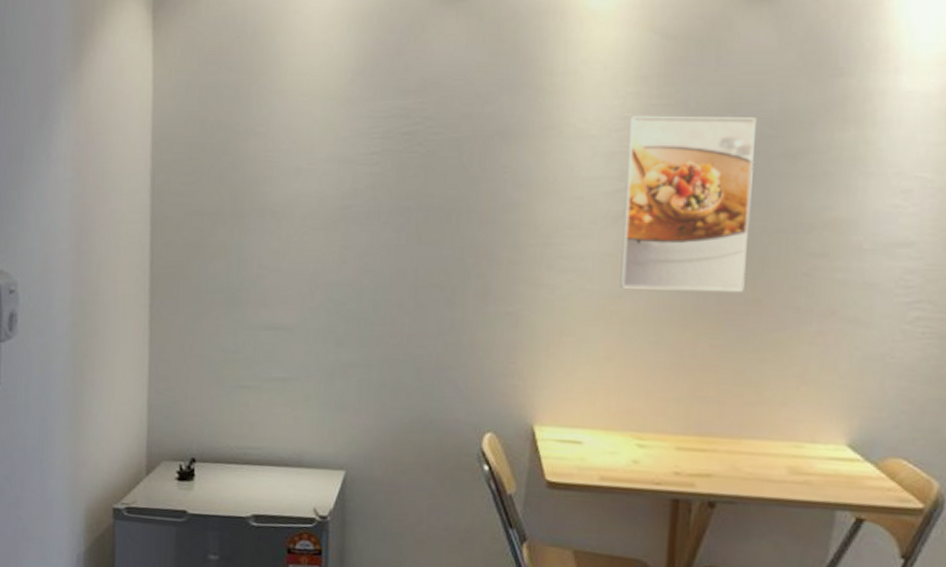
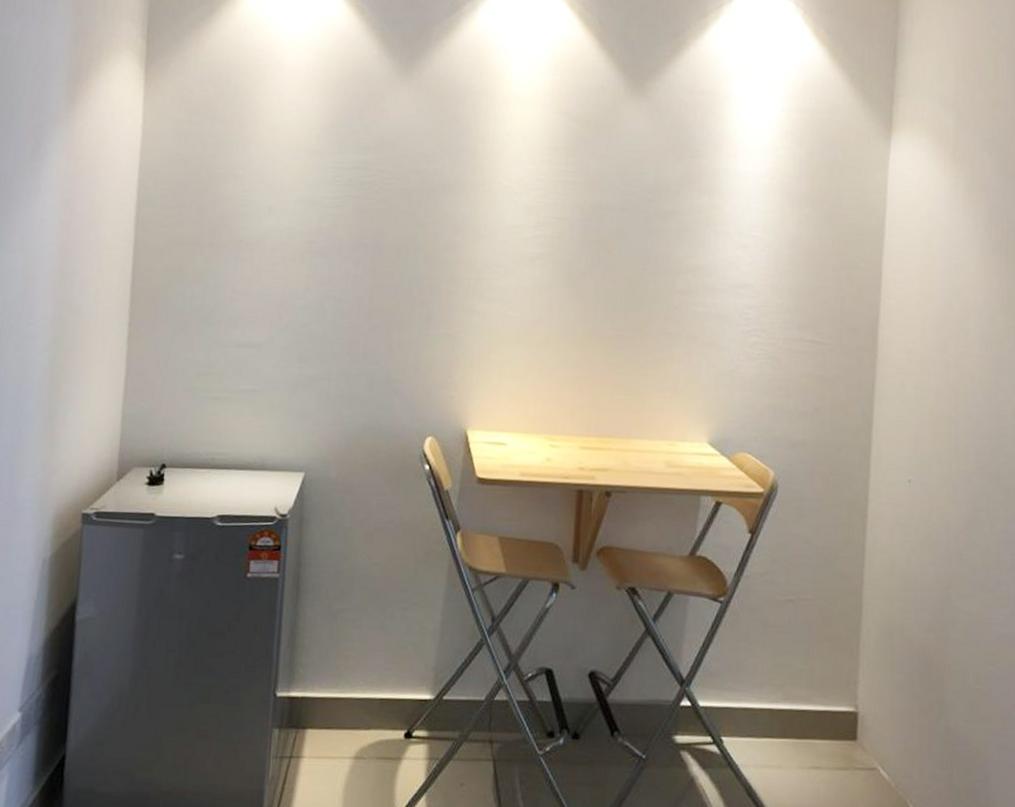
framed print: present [619,115,756,293] -> none [536,178,638,321]

